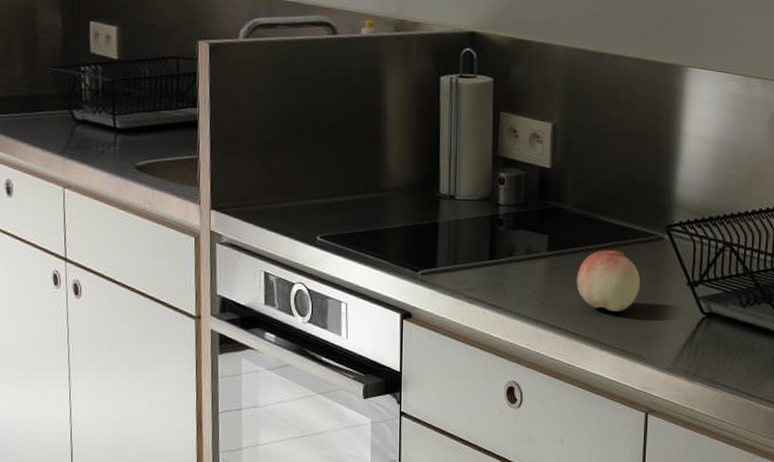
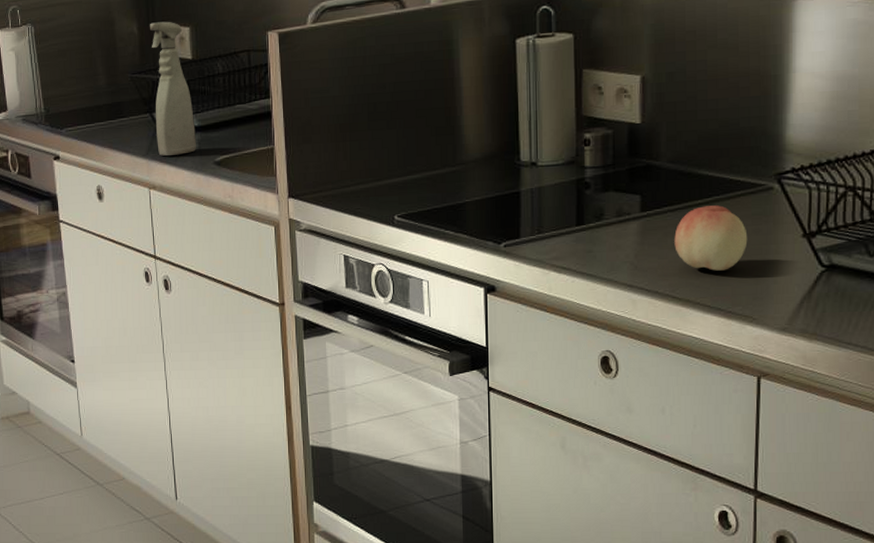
spray bottle: none [74,17,117,156] -> present [149,21,196,156]

